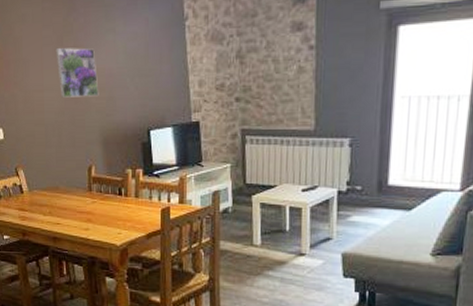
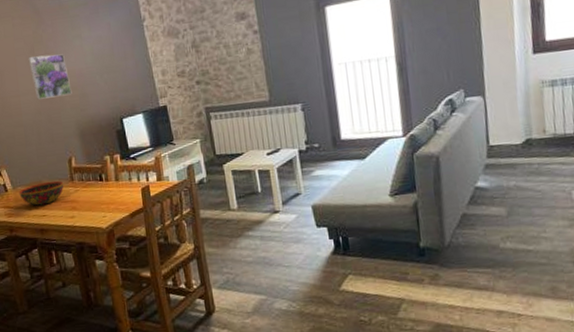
bowl: none [34,188,81,213] -> present [19,181,64,206]

